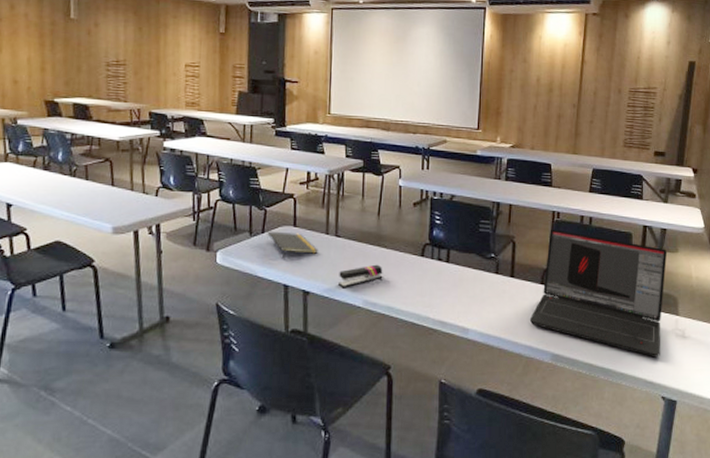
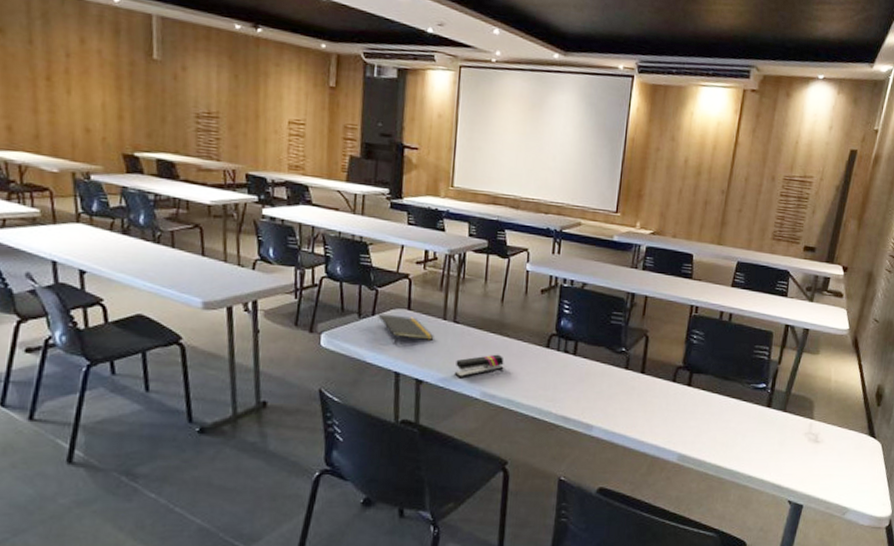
laptop: present [529,229,668,358] -> none [657,324,808,461]

